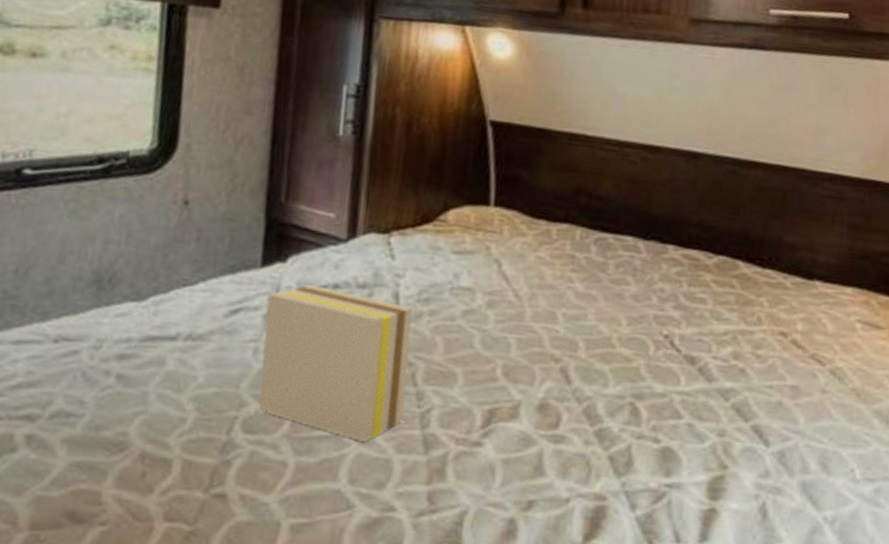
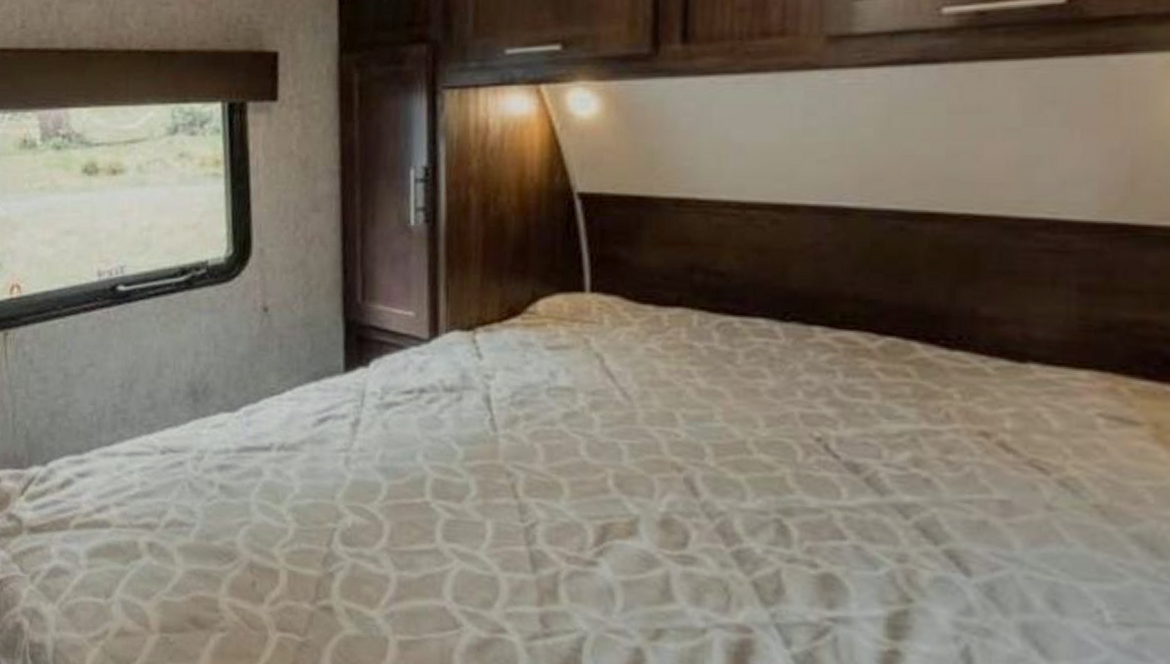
book: present [258,284,413,442] -> none [353,389,508,557]

